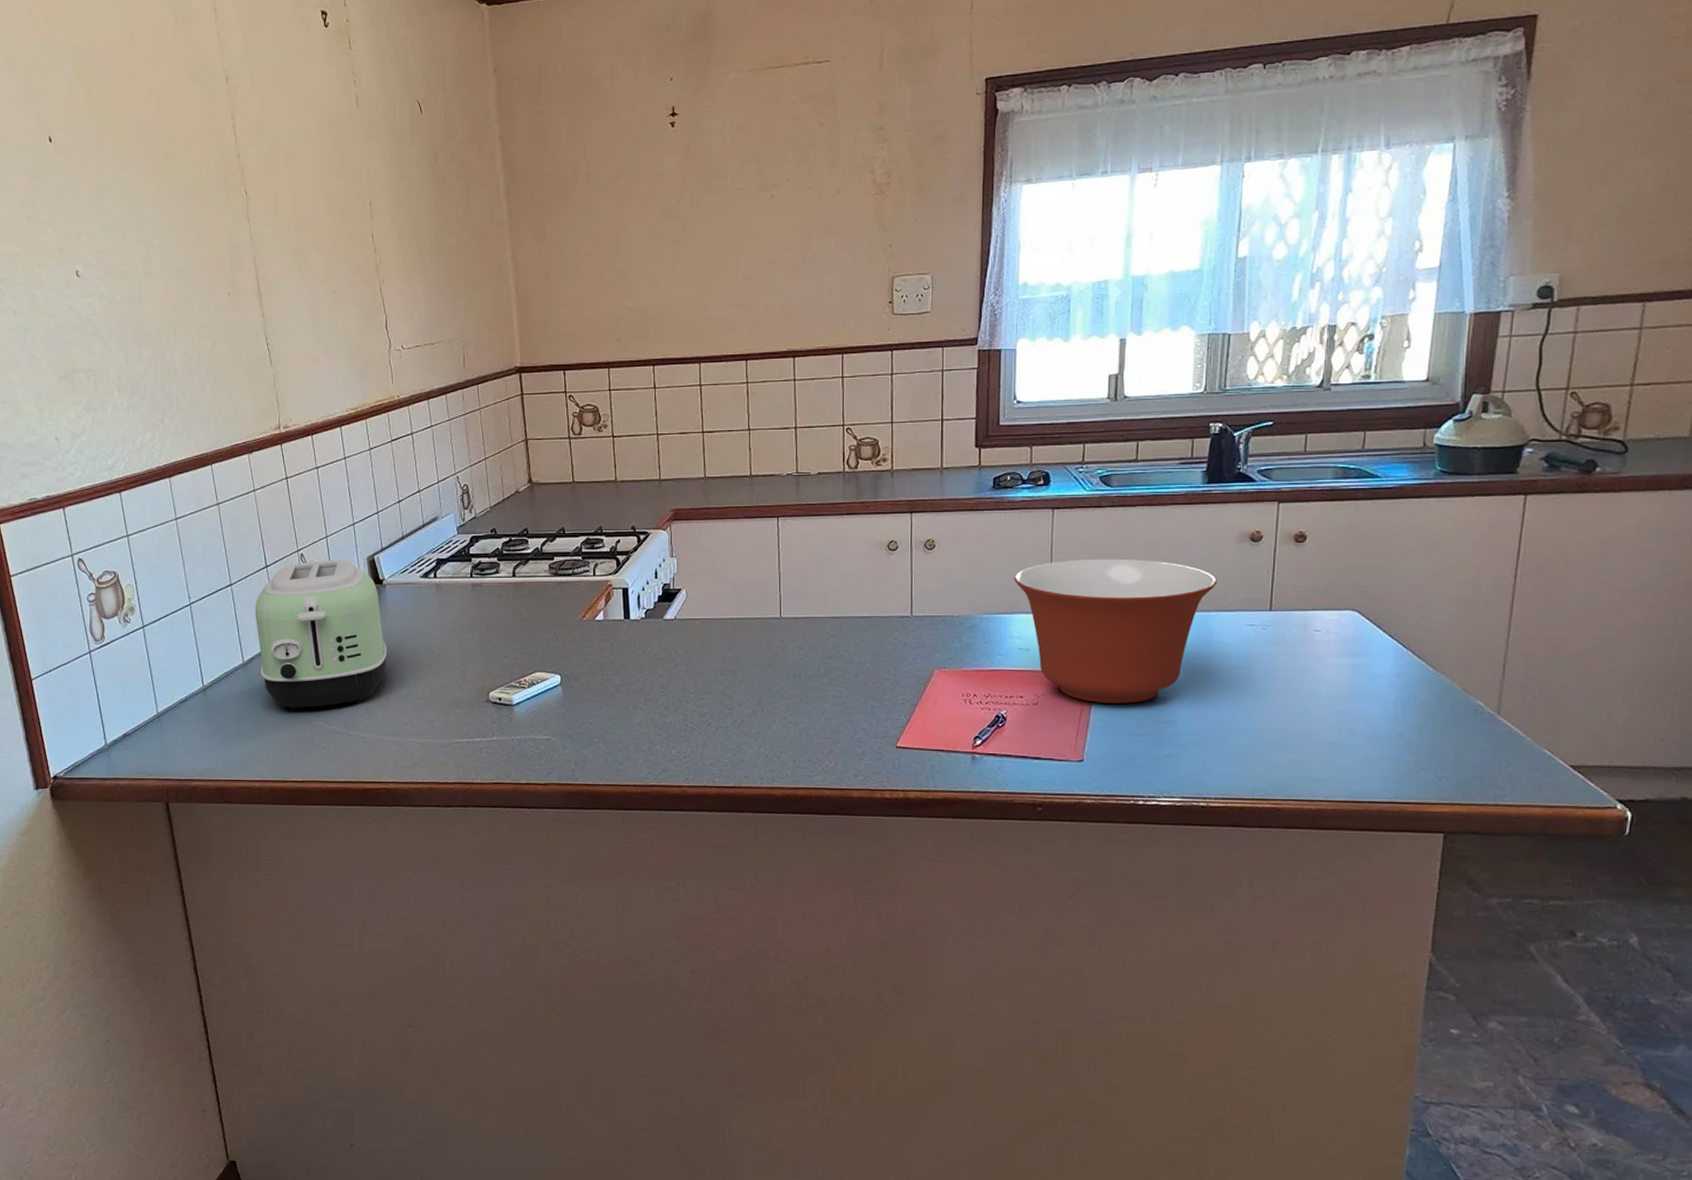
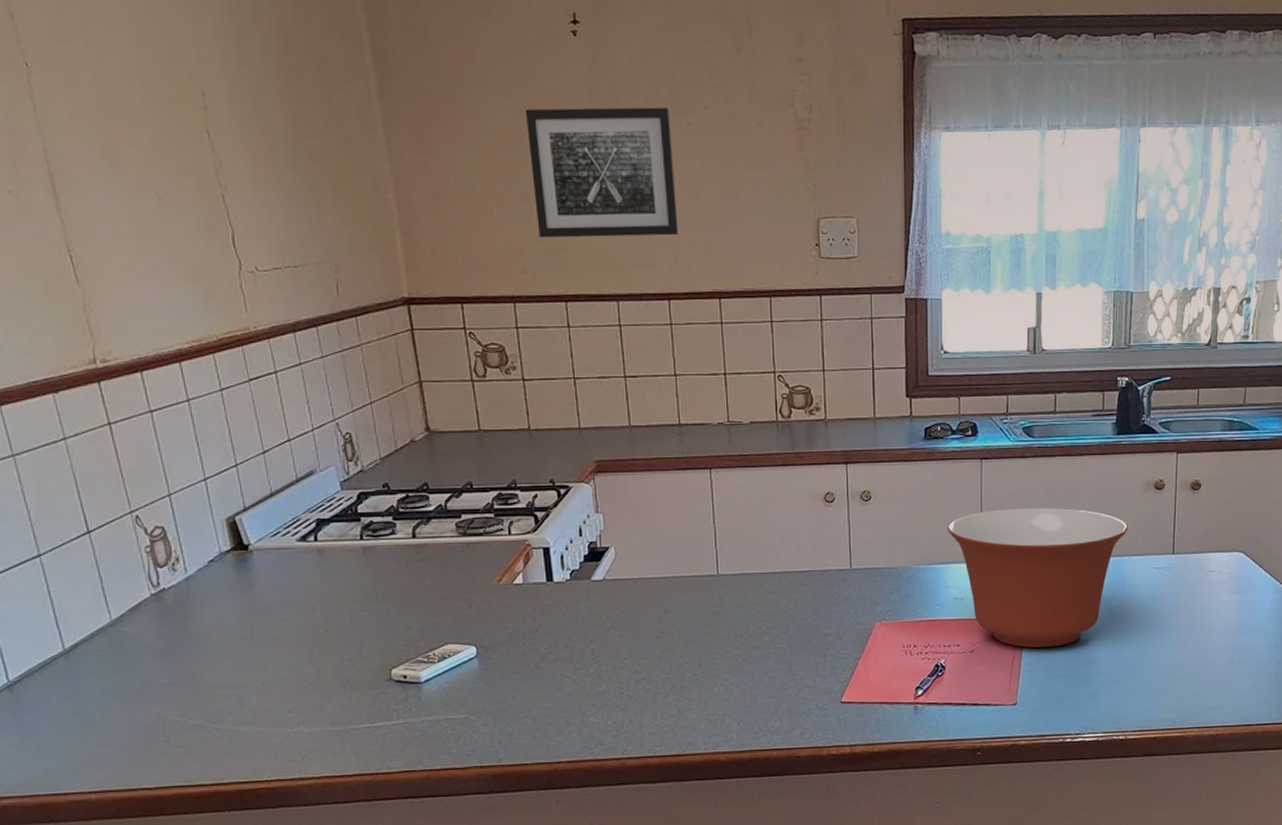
toaster: present [255,559,388,709] -> none [75,522,260,703]
wall art: none [626,184,758,309] -> present [525,107,679,238]

